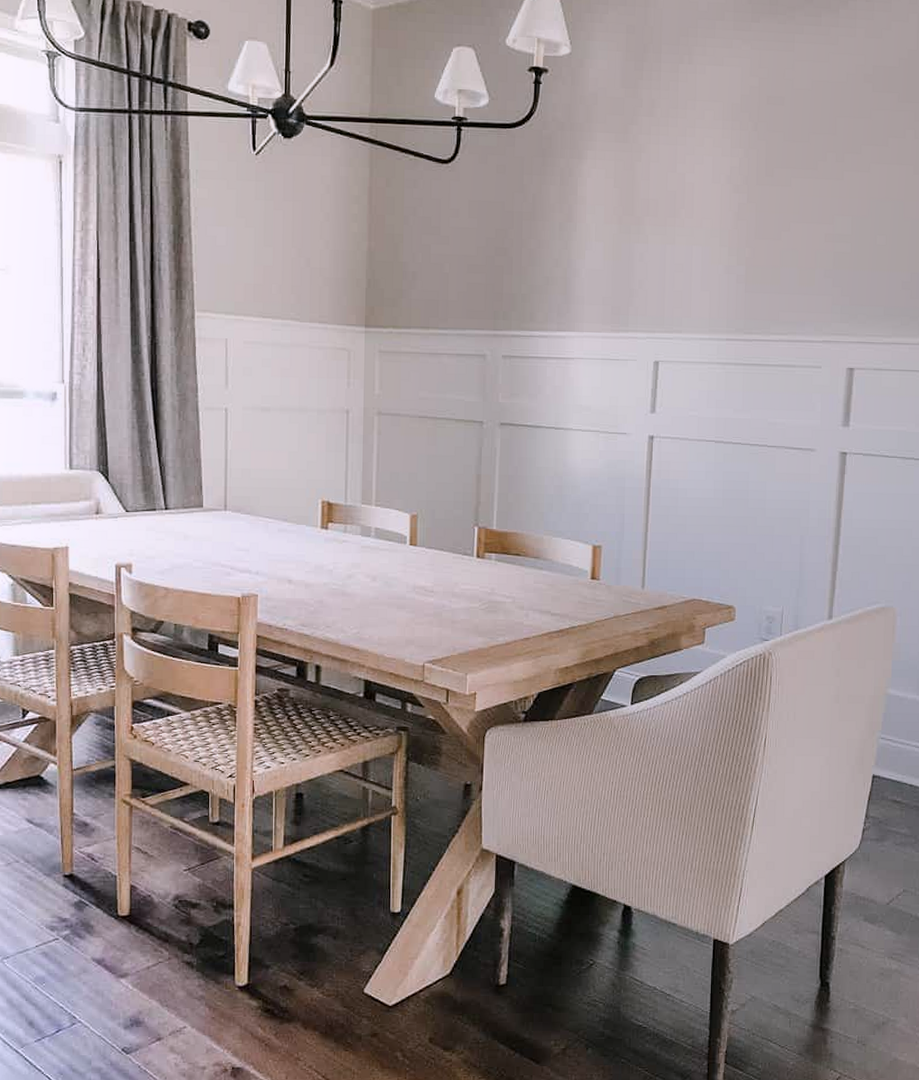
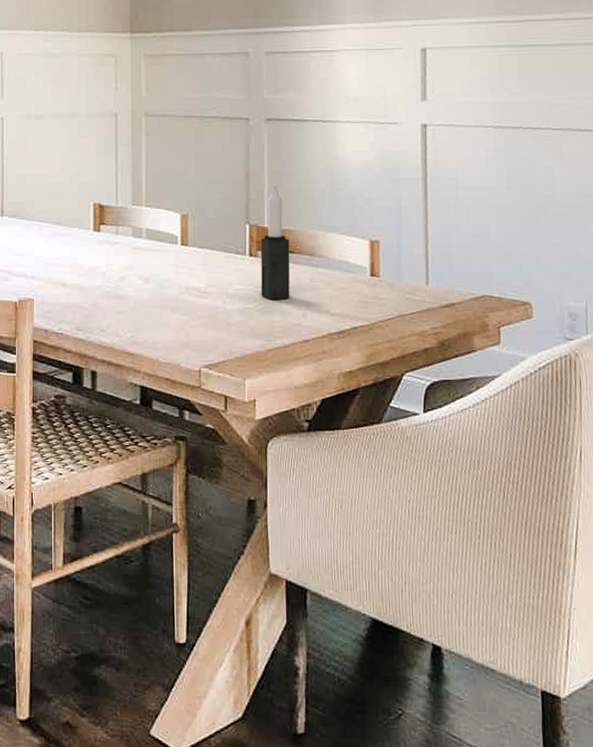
candle: none [486,487,516,599] -> present [260,183,290,299]

